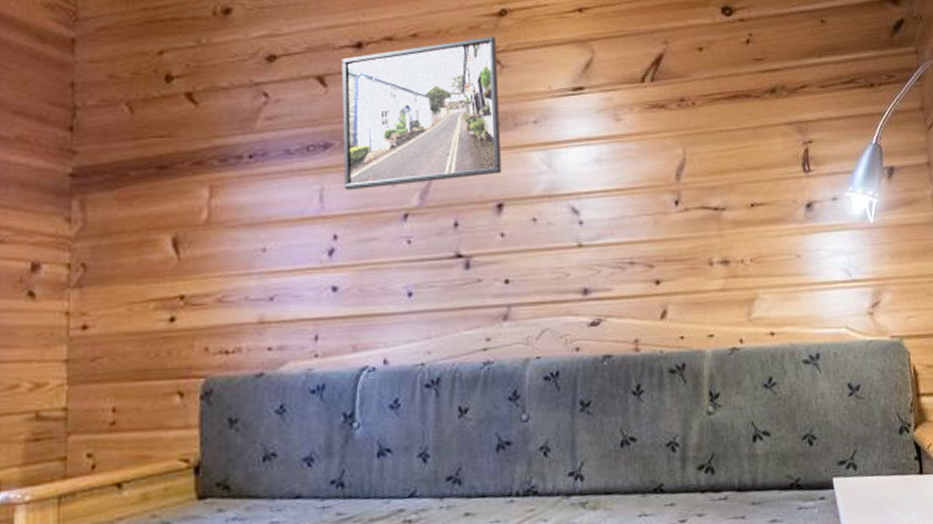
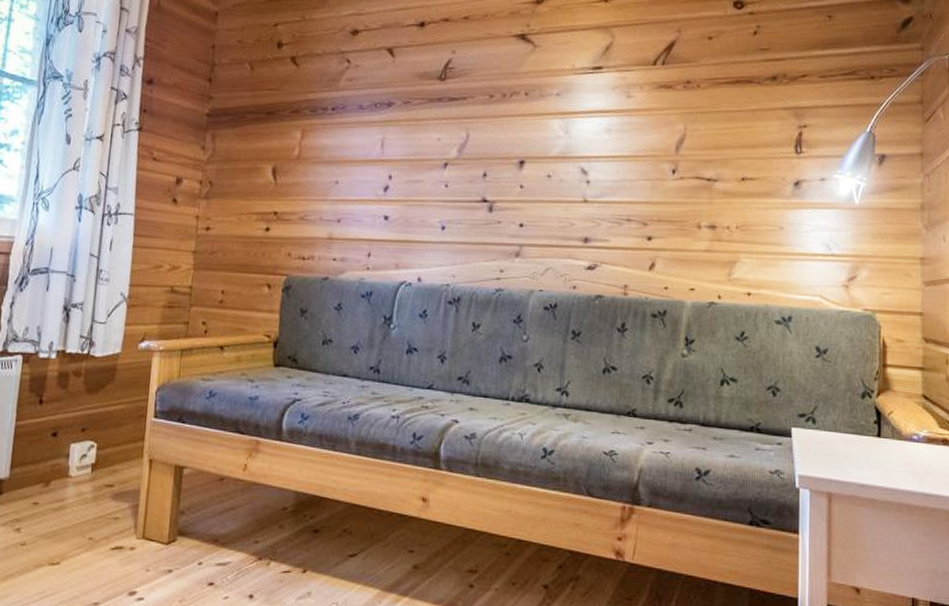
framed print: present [341,36,501,191] -> none [400,20,533,141]

